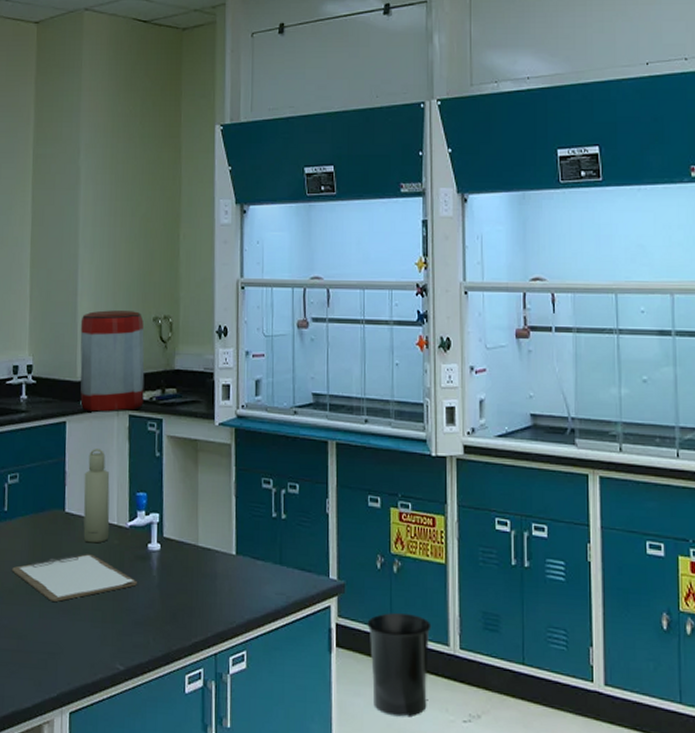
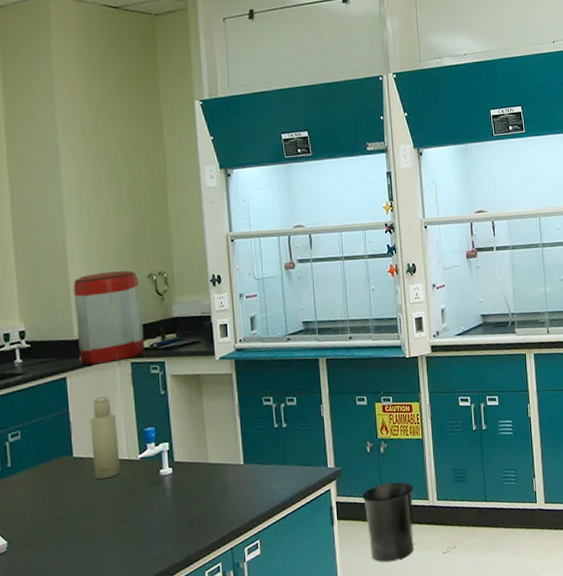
clipboard: present [12,554,137,602] -> none [22,489,152,538]

